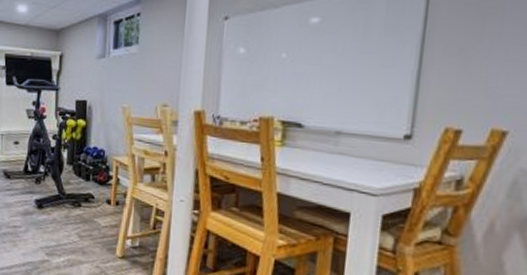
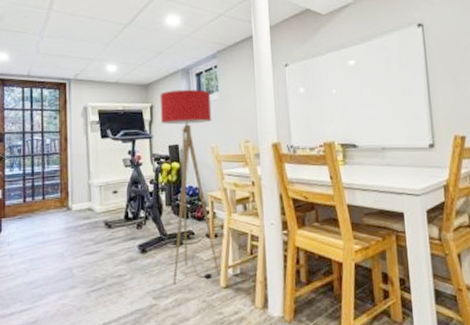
floor lamp: none [67,38,129,246] -> present [160,89,220,284]

